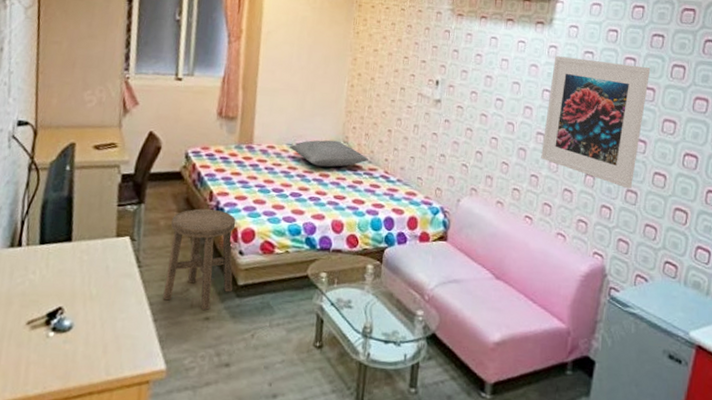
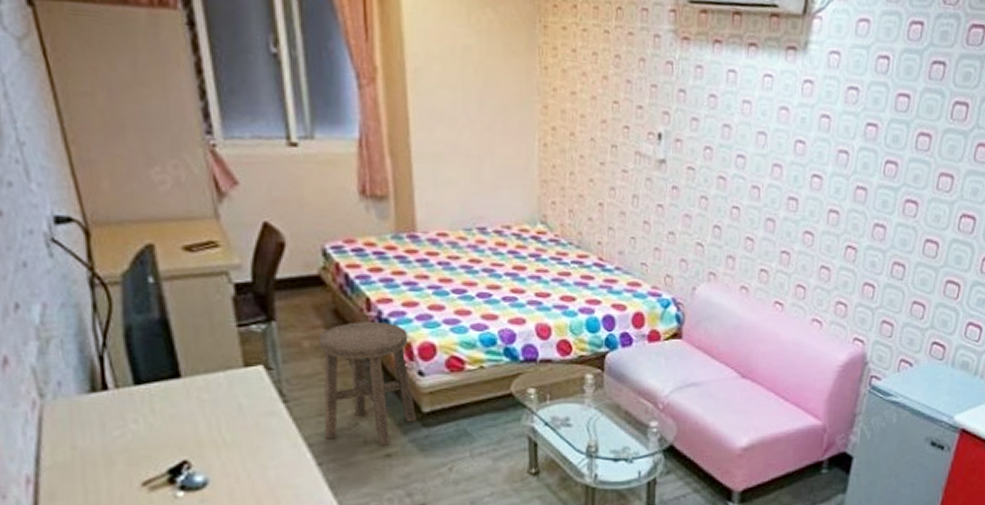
pillow: present [289,140,368,167] -> none [467,220,576,257]
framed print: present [541,56,651,189] -> none [793,94,928,262]

